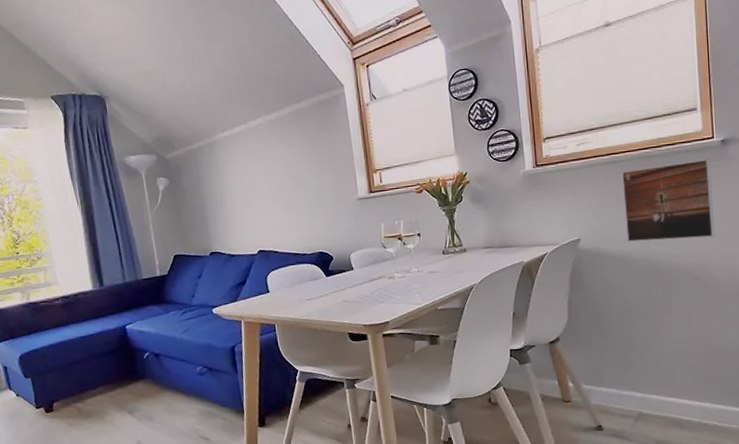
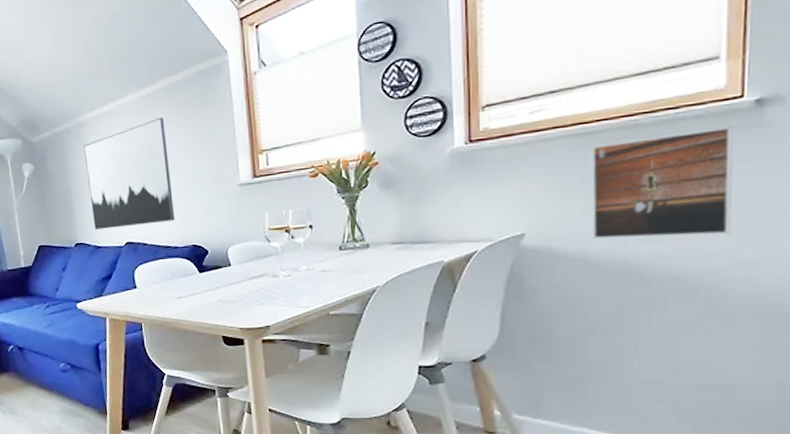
wall art: none [217,139,303,239] -> present [83,117,175,229]

